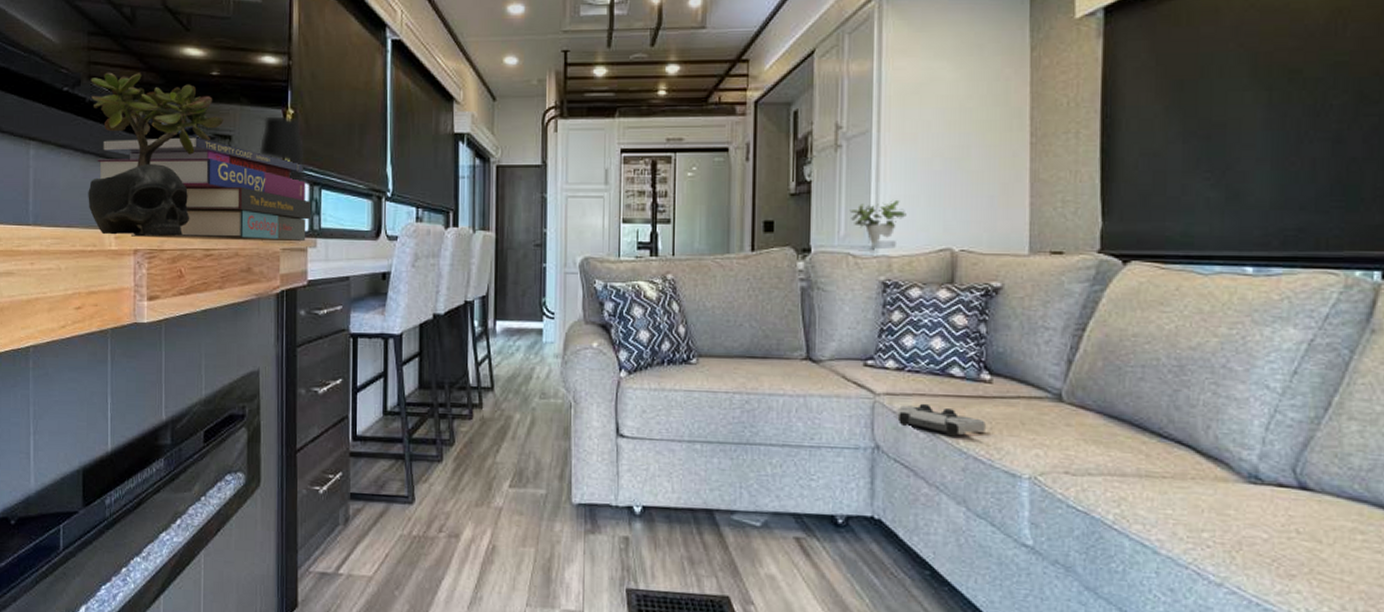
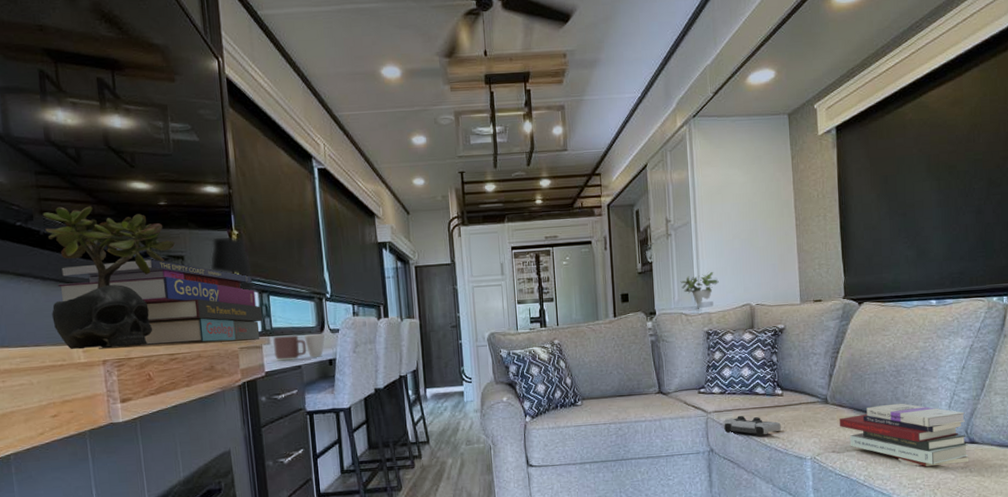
mug: none [319,238,358,271] -> present [272,334,307,362]
cup: none [357,240,380,269] -> present [304,334,325,358]
books: none [1078,414,1296,518] -> present [839,403,969,467]

